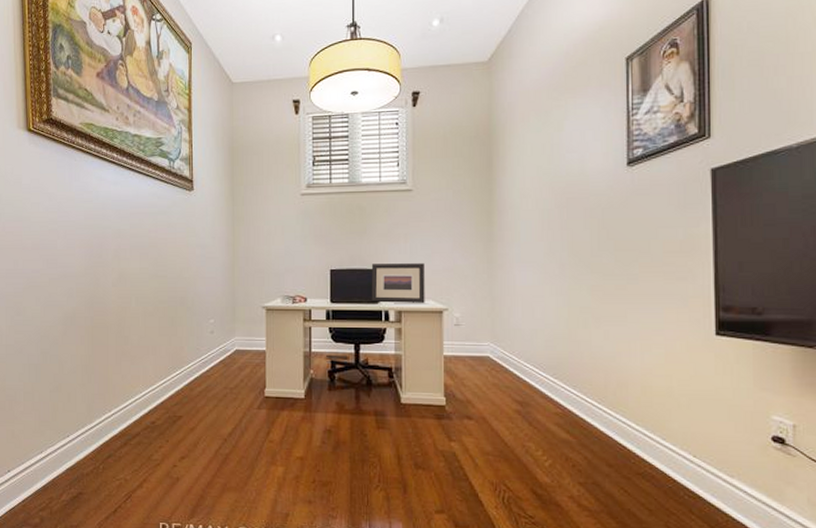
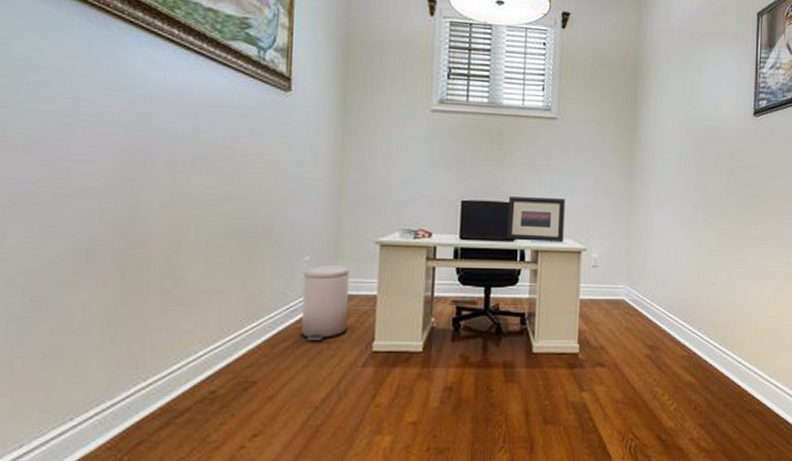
pedal bin: none [210,325,244,387] -> present [301,264,350,341]

